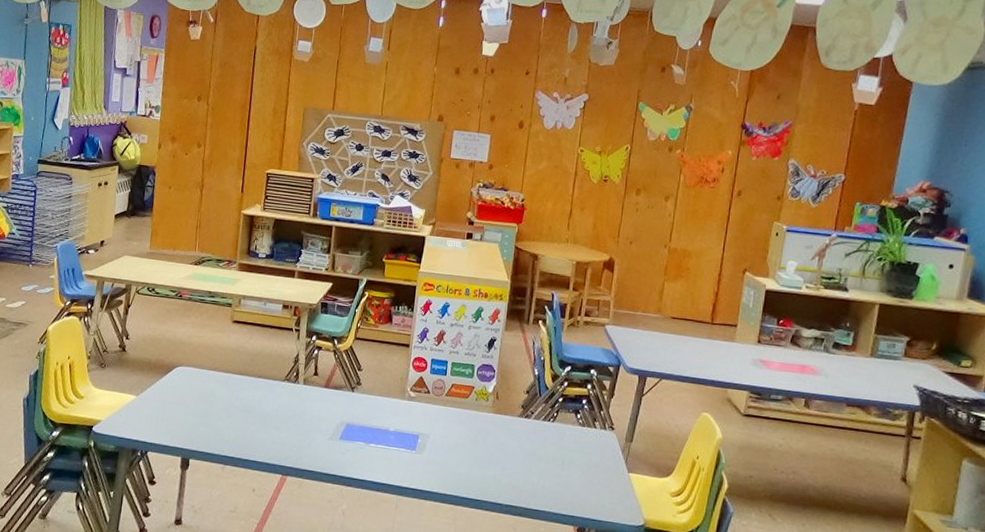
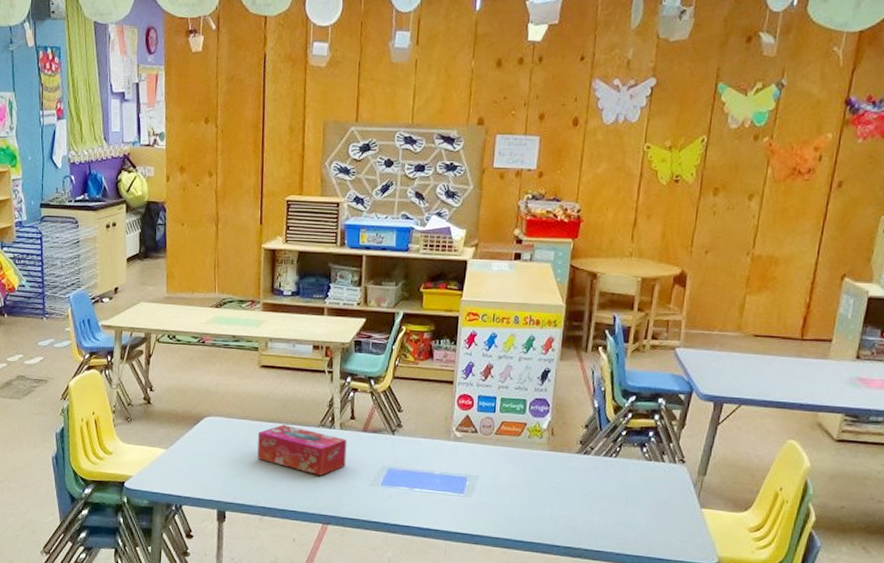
tissue box: none [224,377,310,428] -> present [257,425,347,476]

